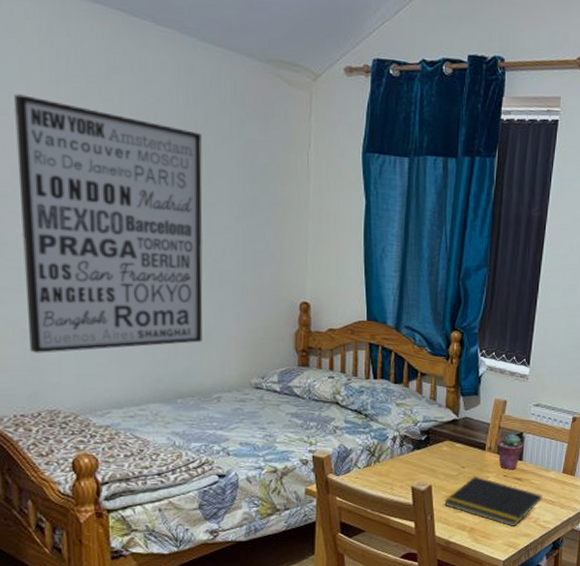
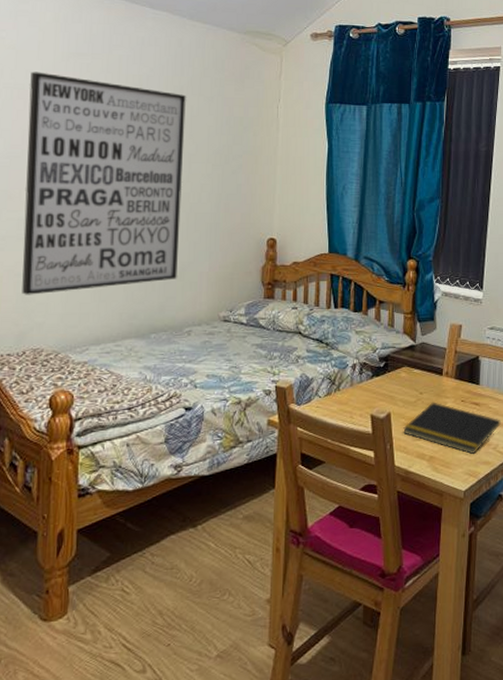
potted succulent: present [496,433,524,470] -> none [453,357,480,395]

